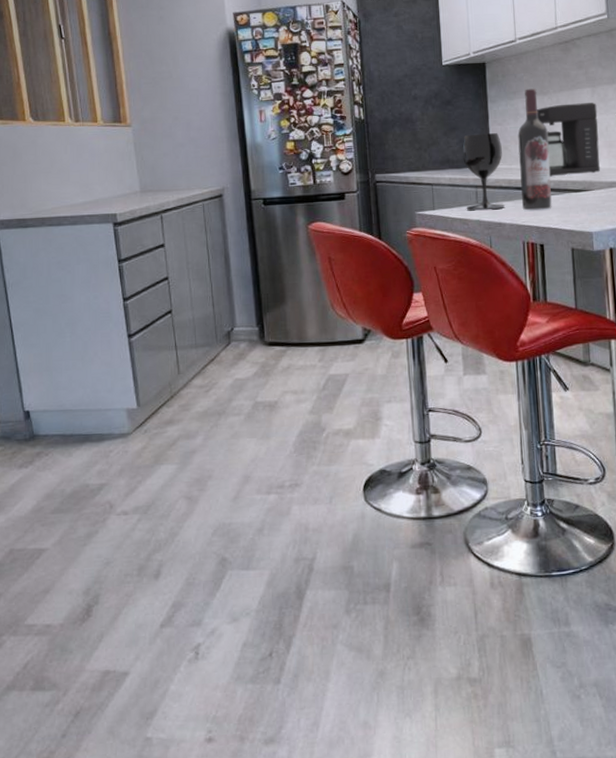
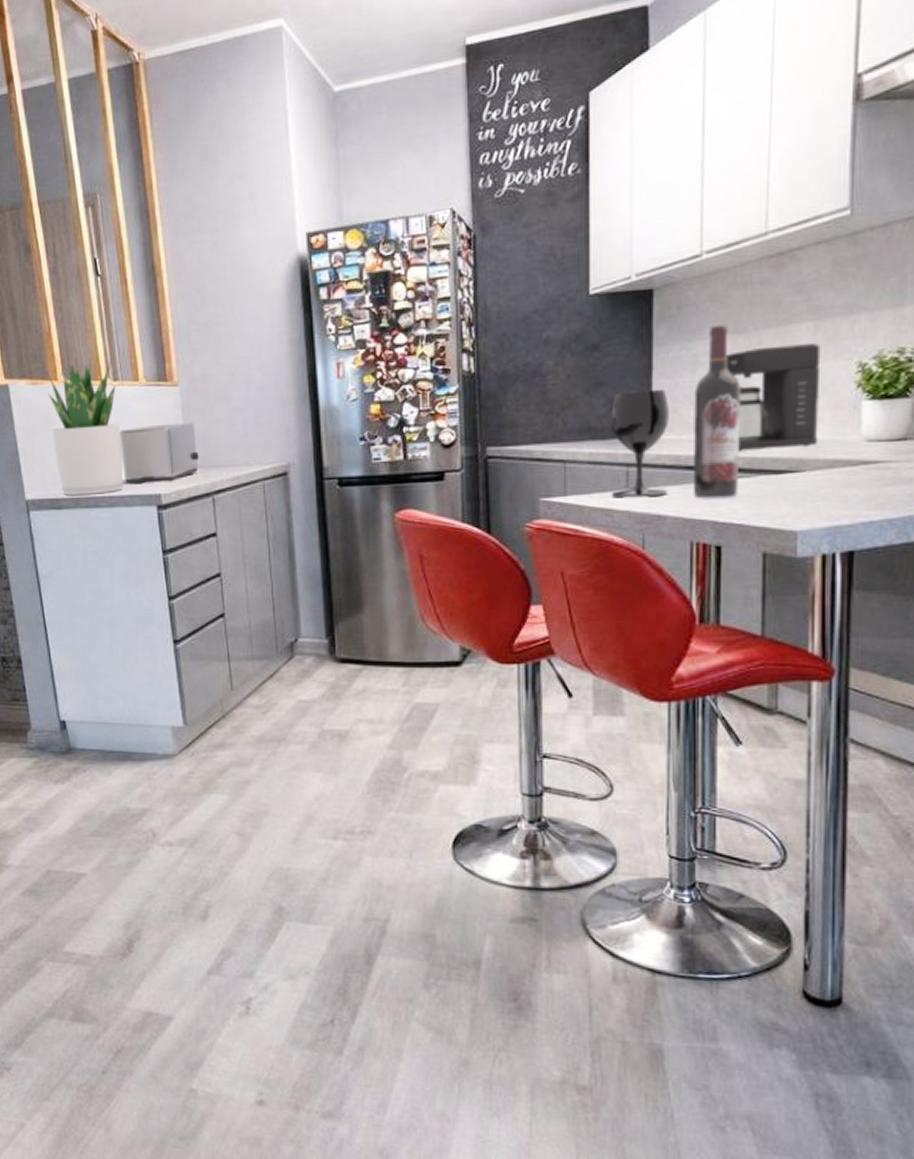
planter: none [16,103,84,216] -> present [48,357,124,495]
toaster: none [80,156,149,206] -> present [119,423,199,485]

